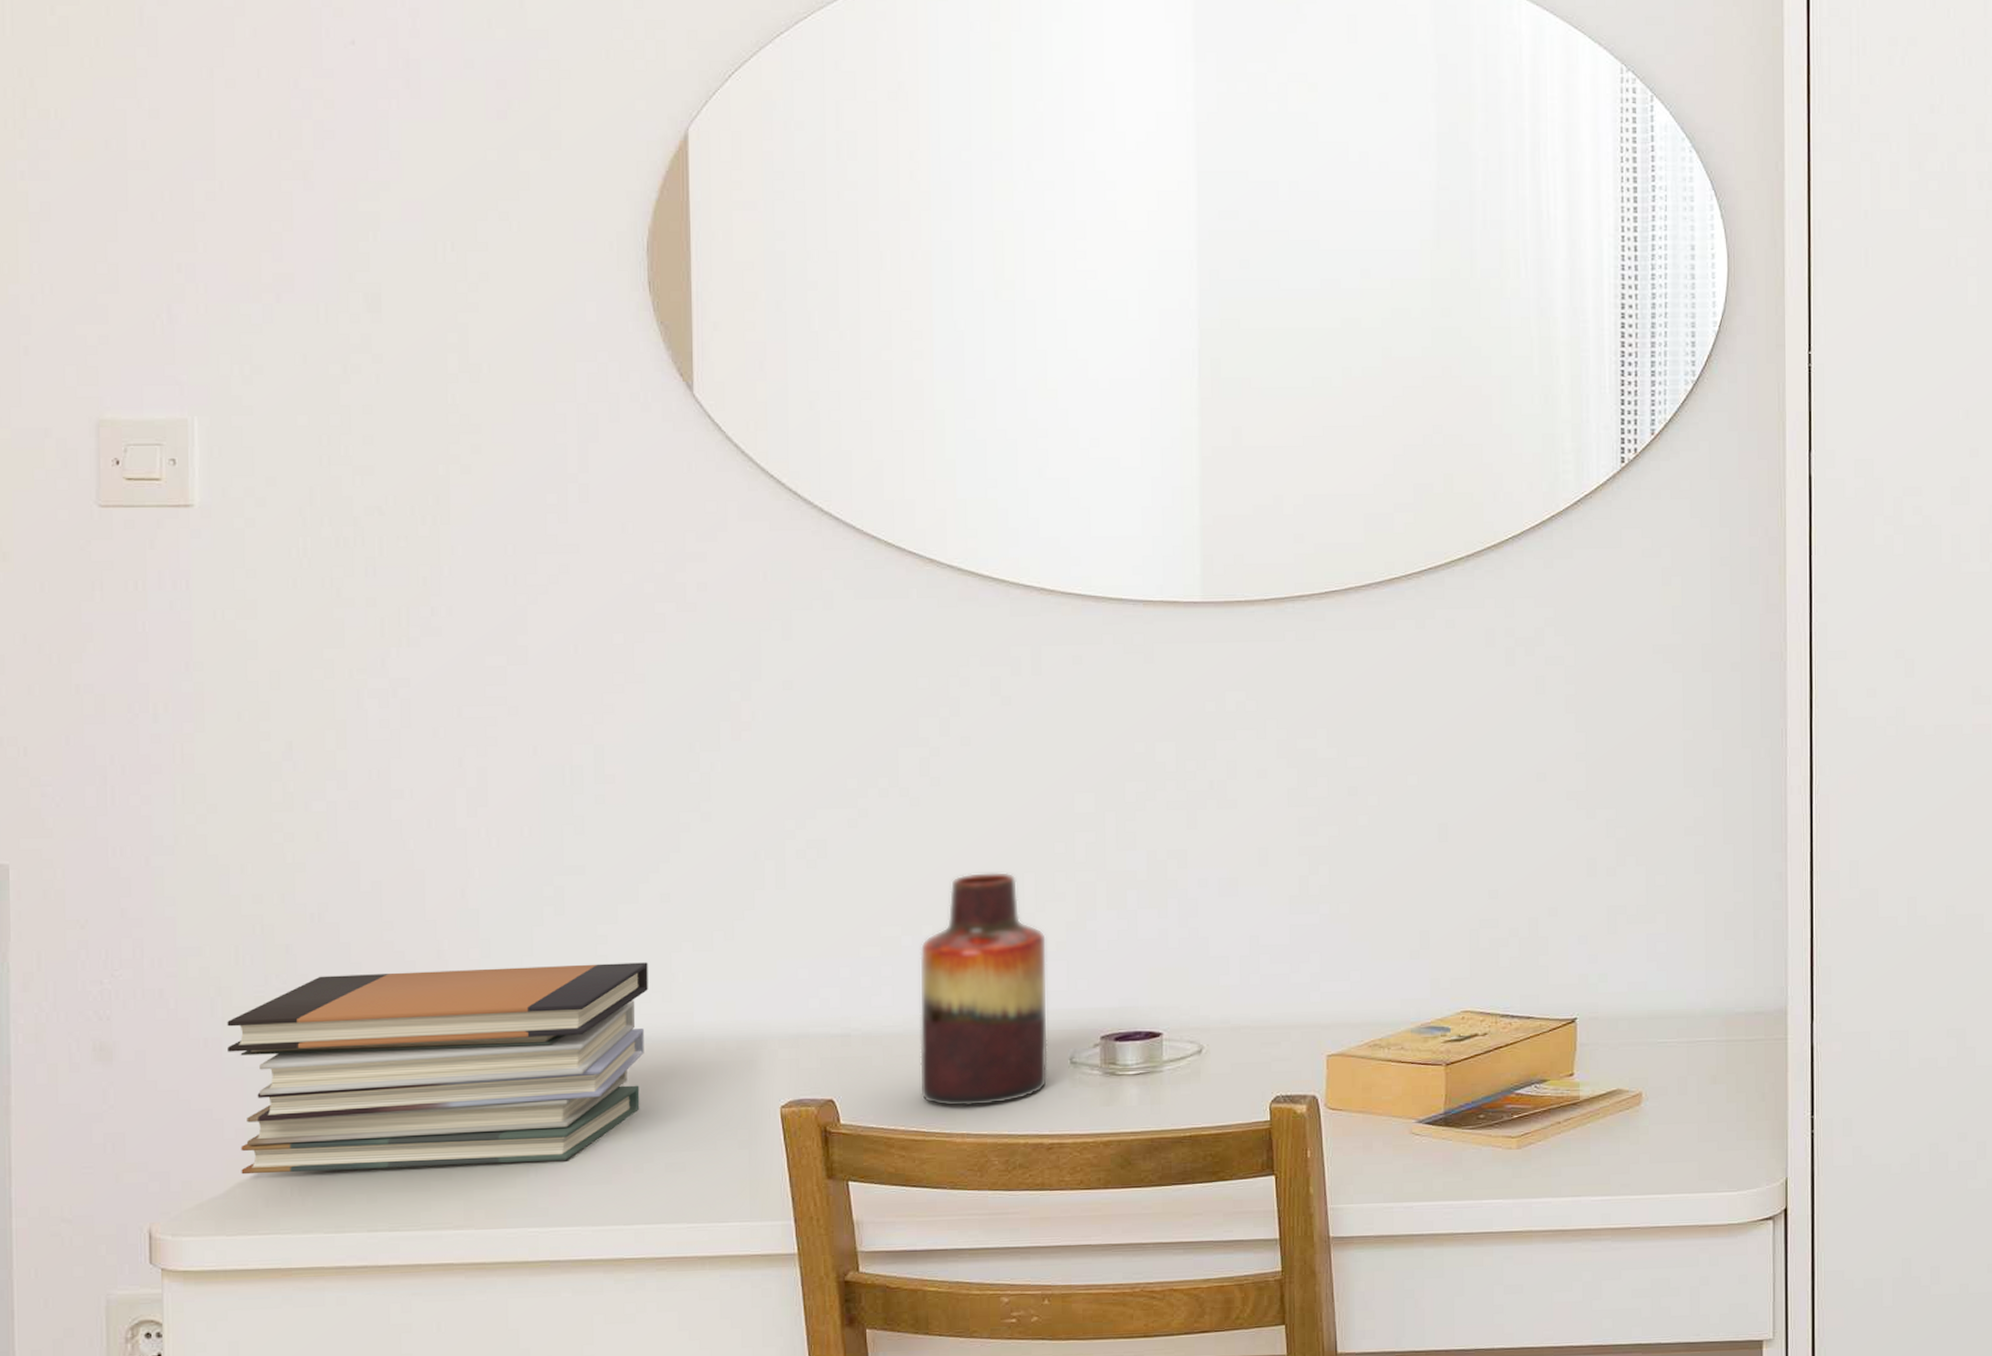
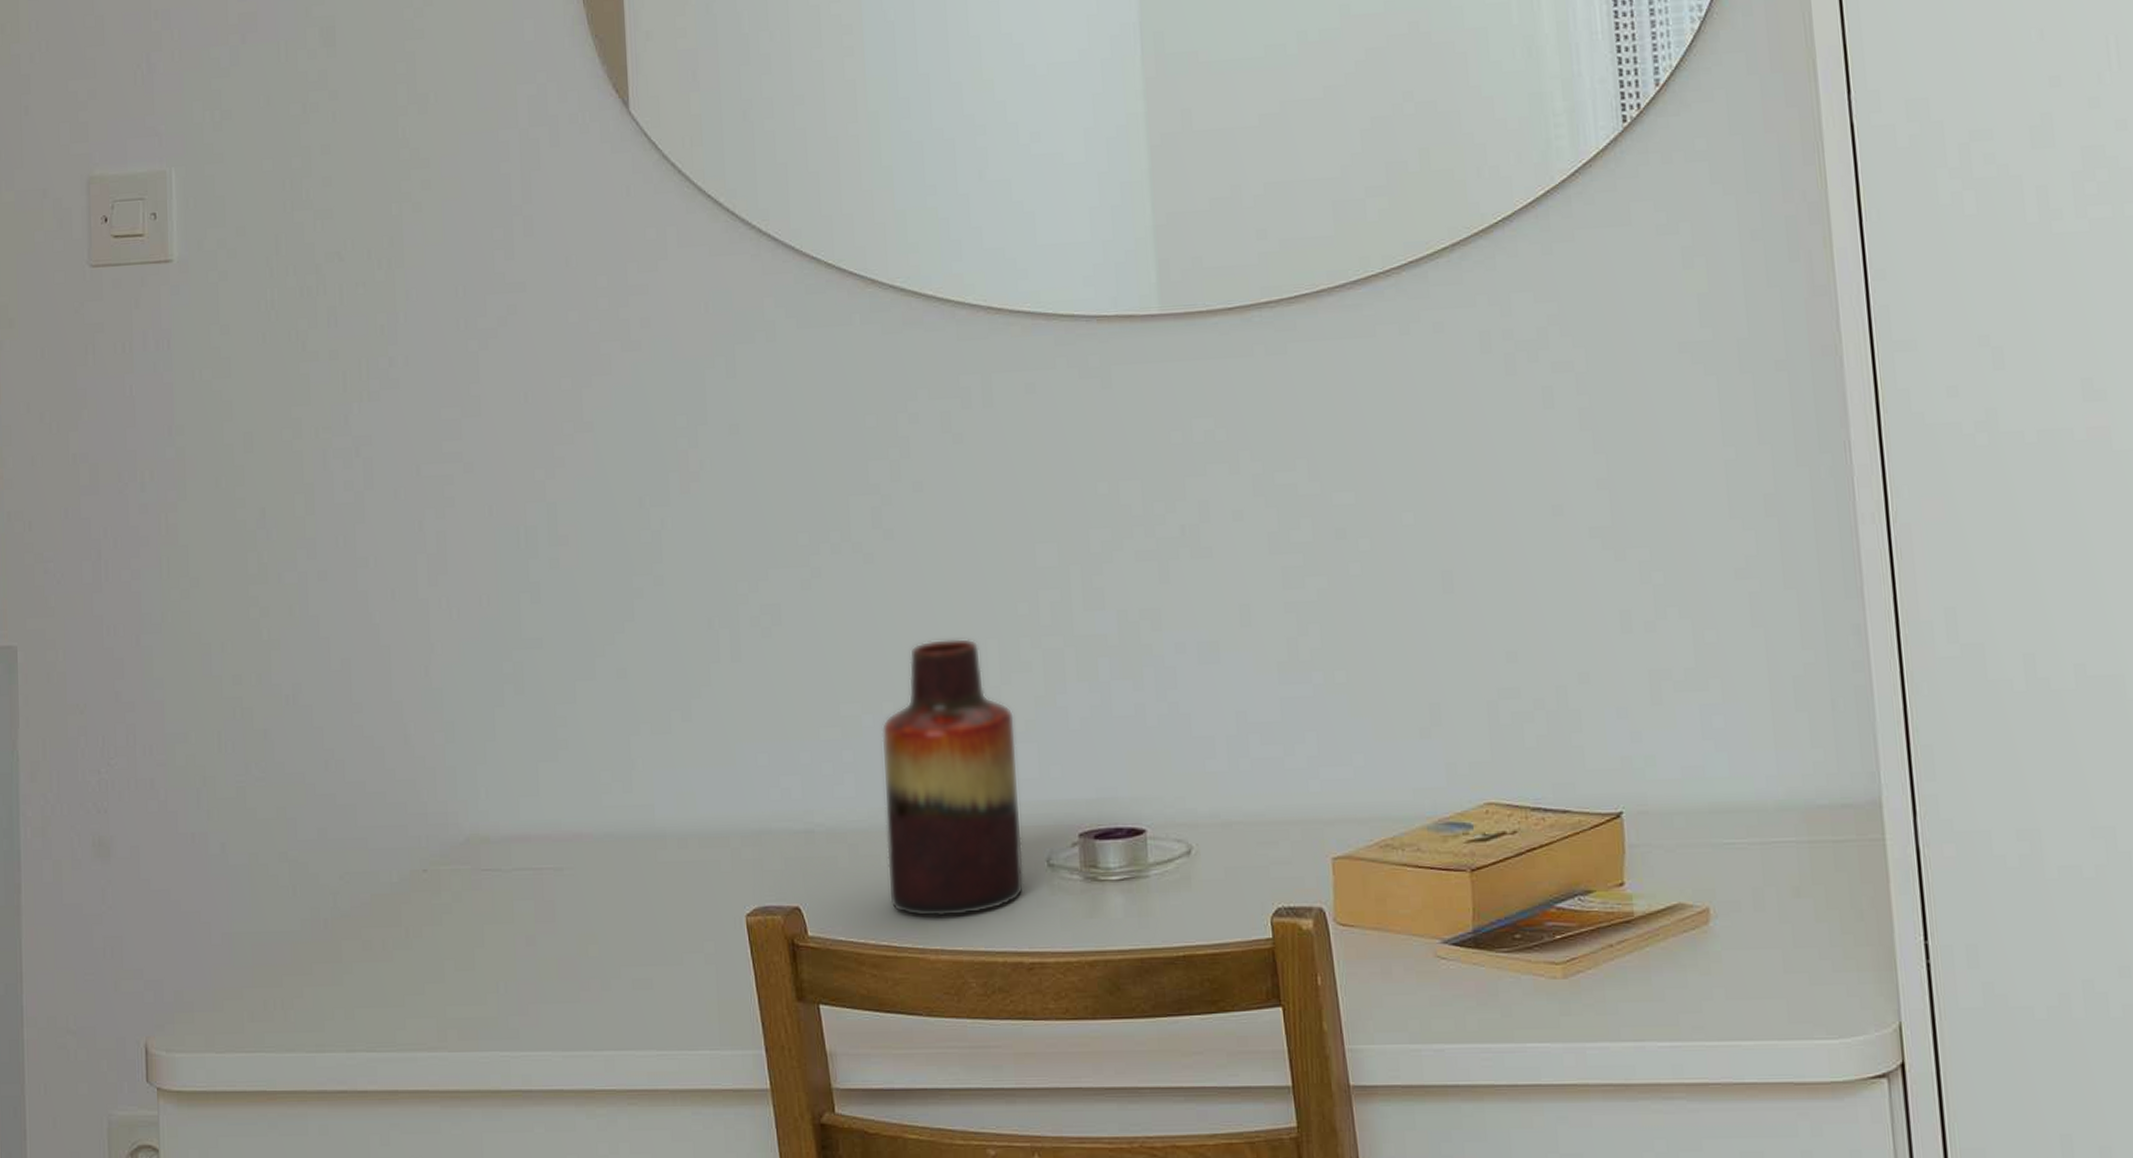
book stack: present [227,962,648,1175] -> none [212,747,609,985]

